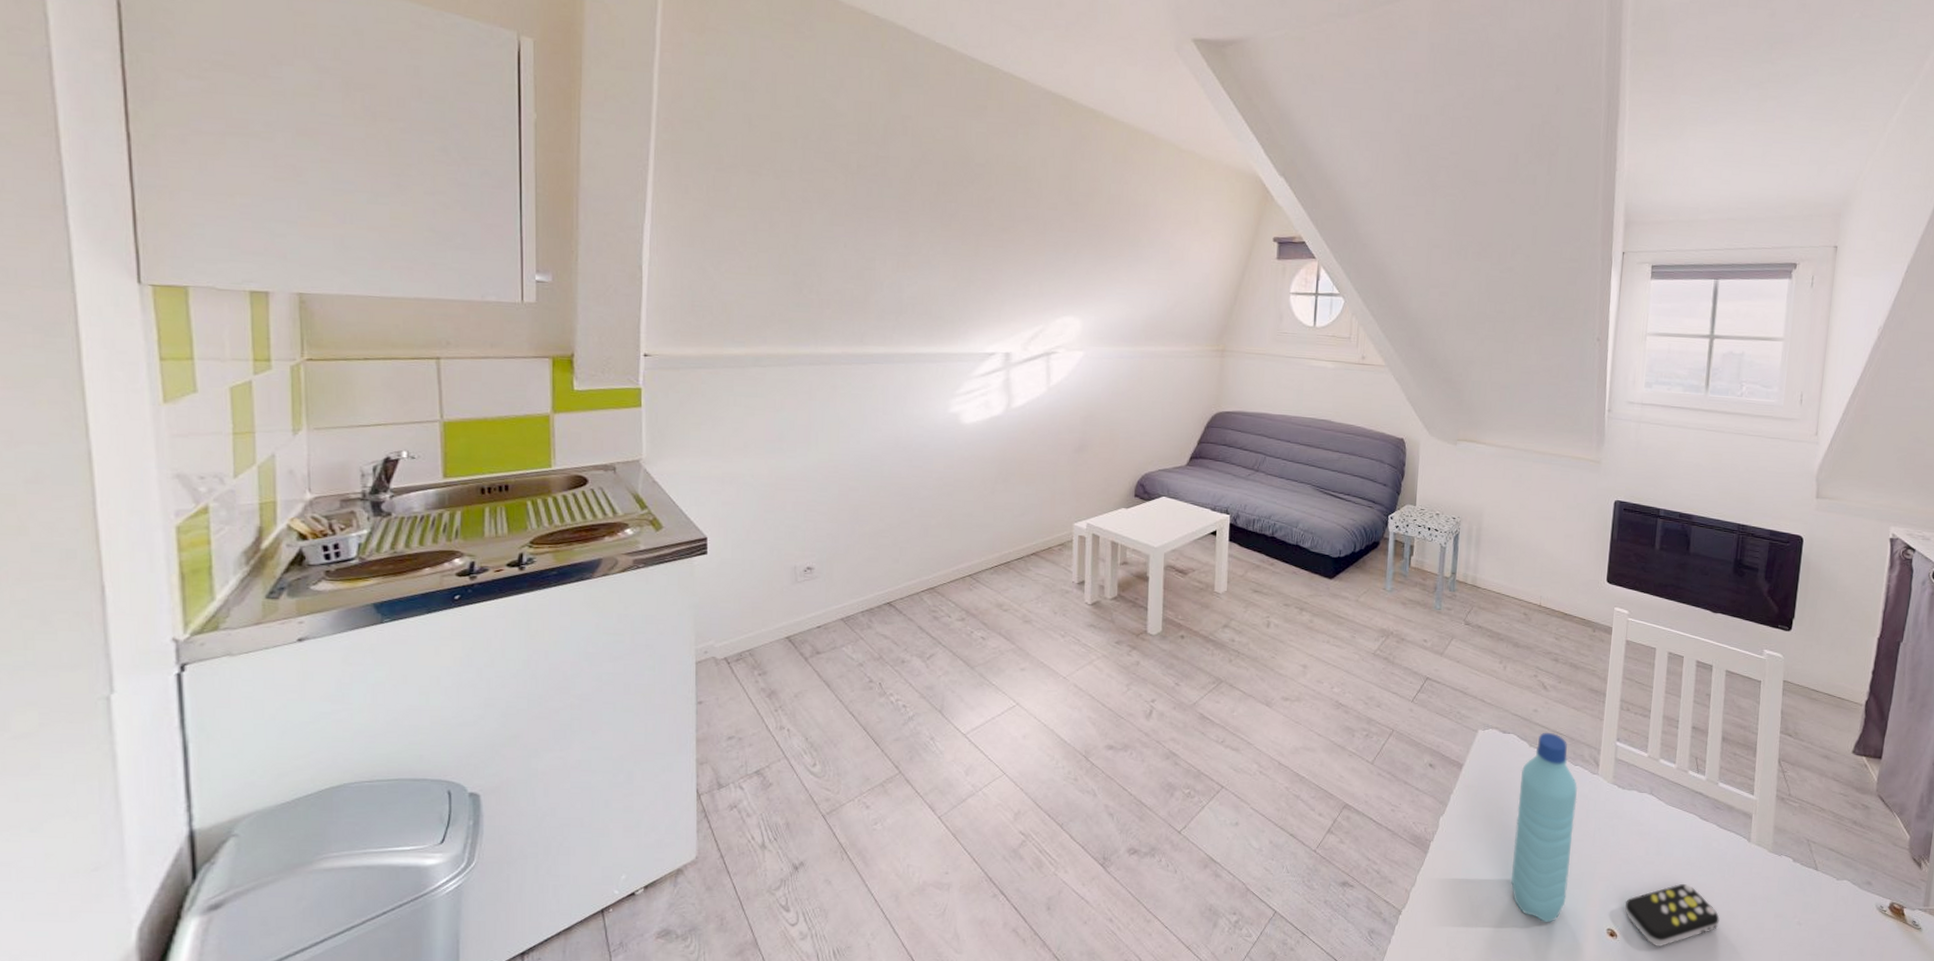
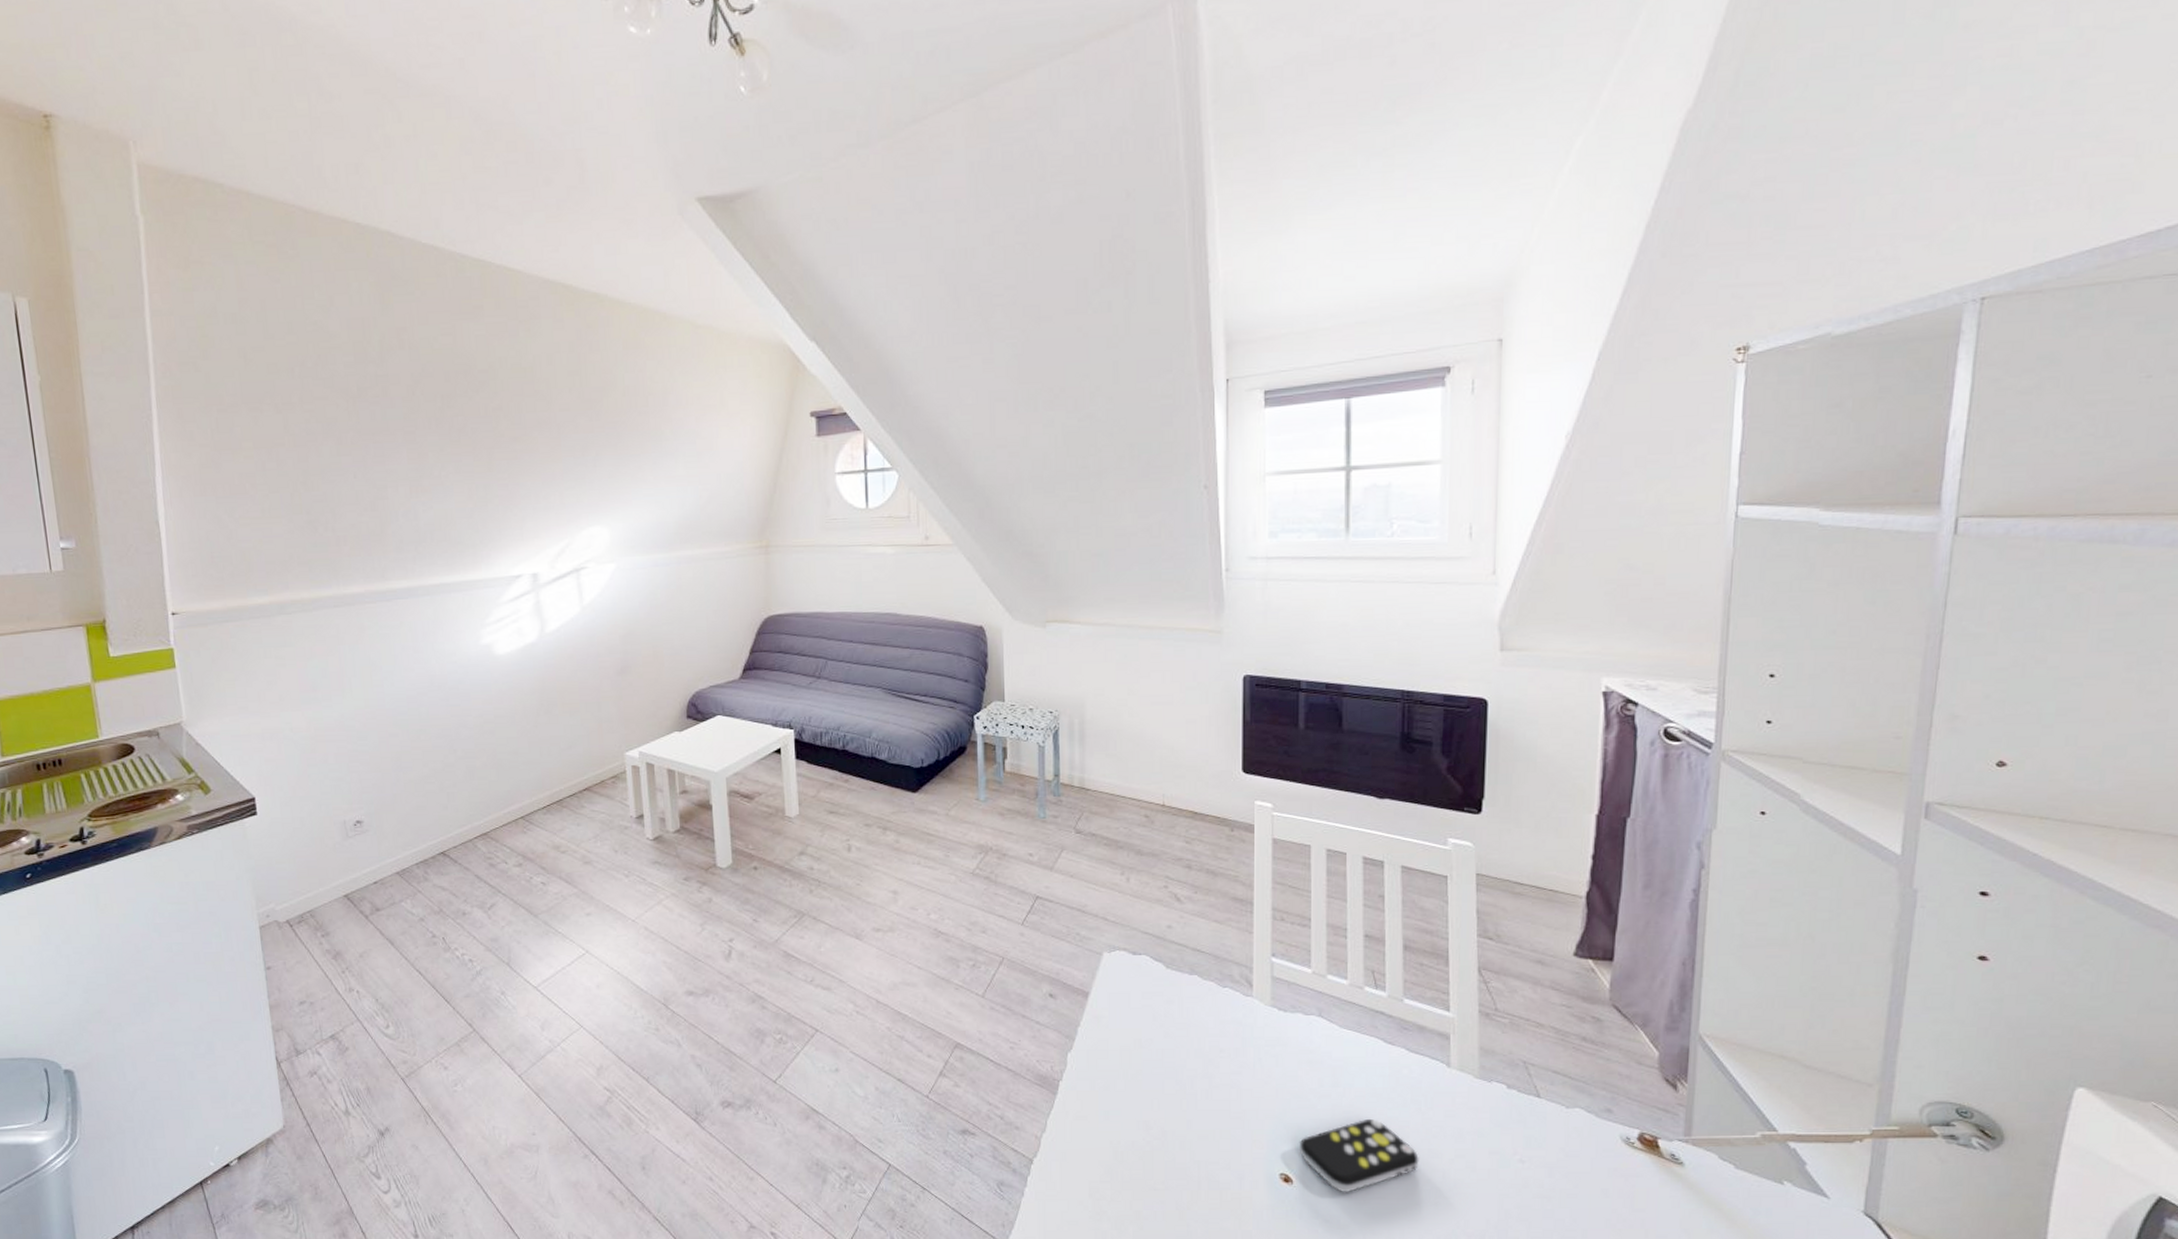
water bottle: present [1510,732,1577,923] -> none [1157,950,1230,1169]

